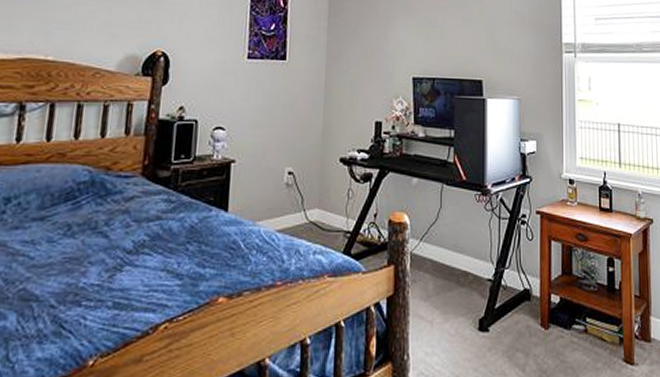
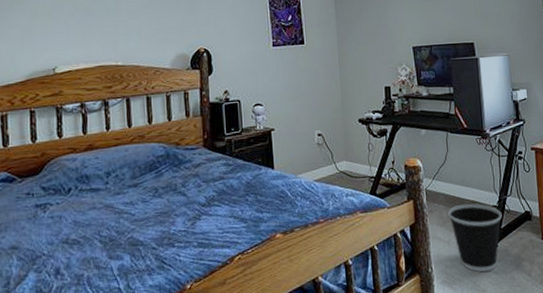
wastebasket: none [434,274,497,364] -> present [448,203,502,272]

